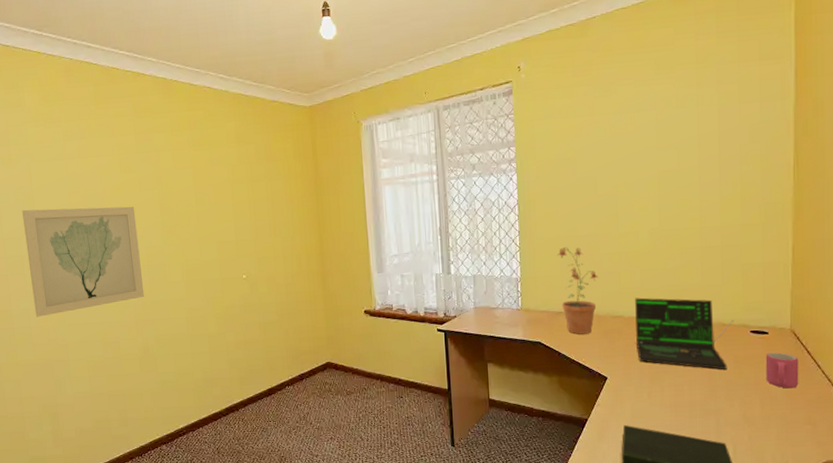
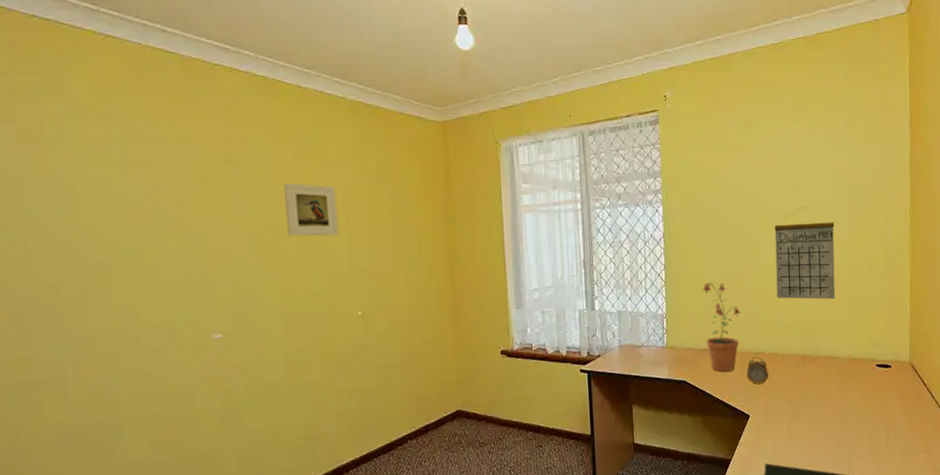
wall art: present [22,206,145,317] -> none [60,227,230,366]
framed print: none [181,167,226,212] -> present [283,183,339,236]
alarm clock: none [604,320,628,348] -> present [746,357,768,385]
calendar: none [635,169,703,264] -> present [774,206,835,300]
laptop: present [635,297,734,370] -> none [775,333,862,404]
mug: present [765,352,799,389] -> none [889,384,917,419]

